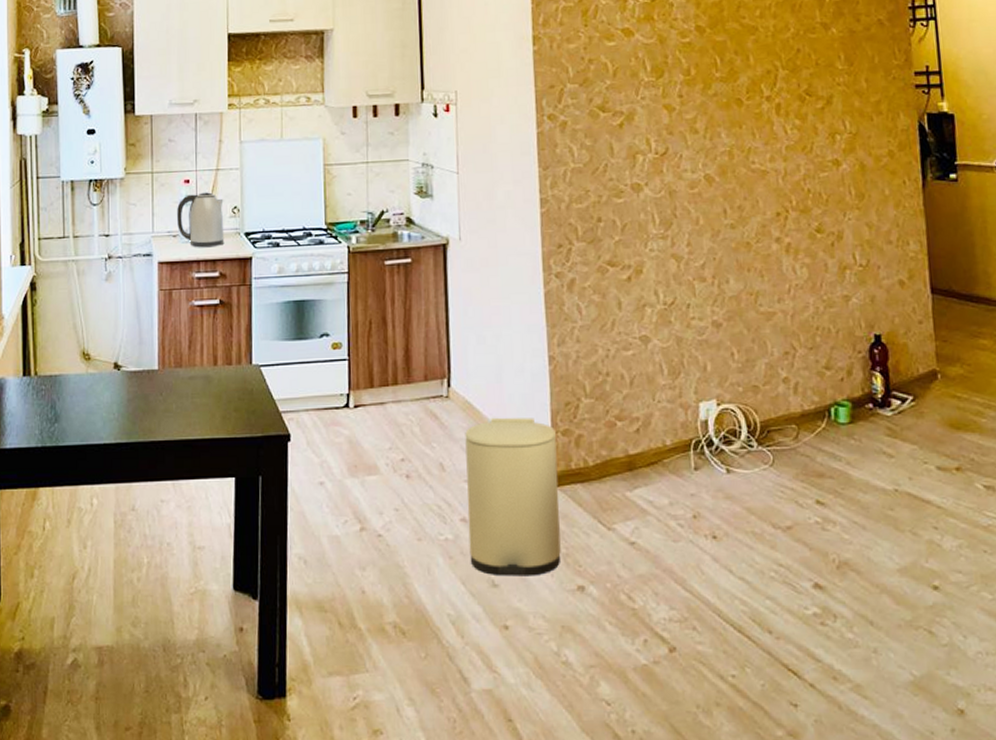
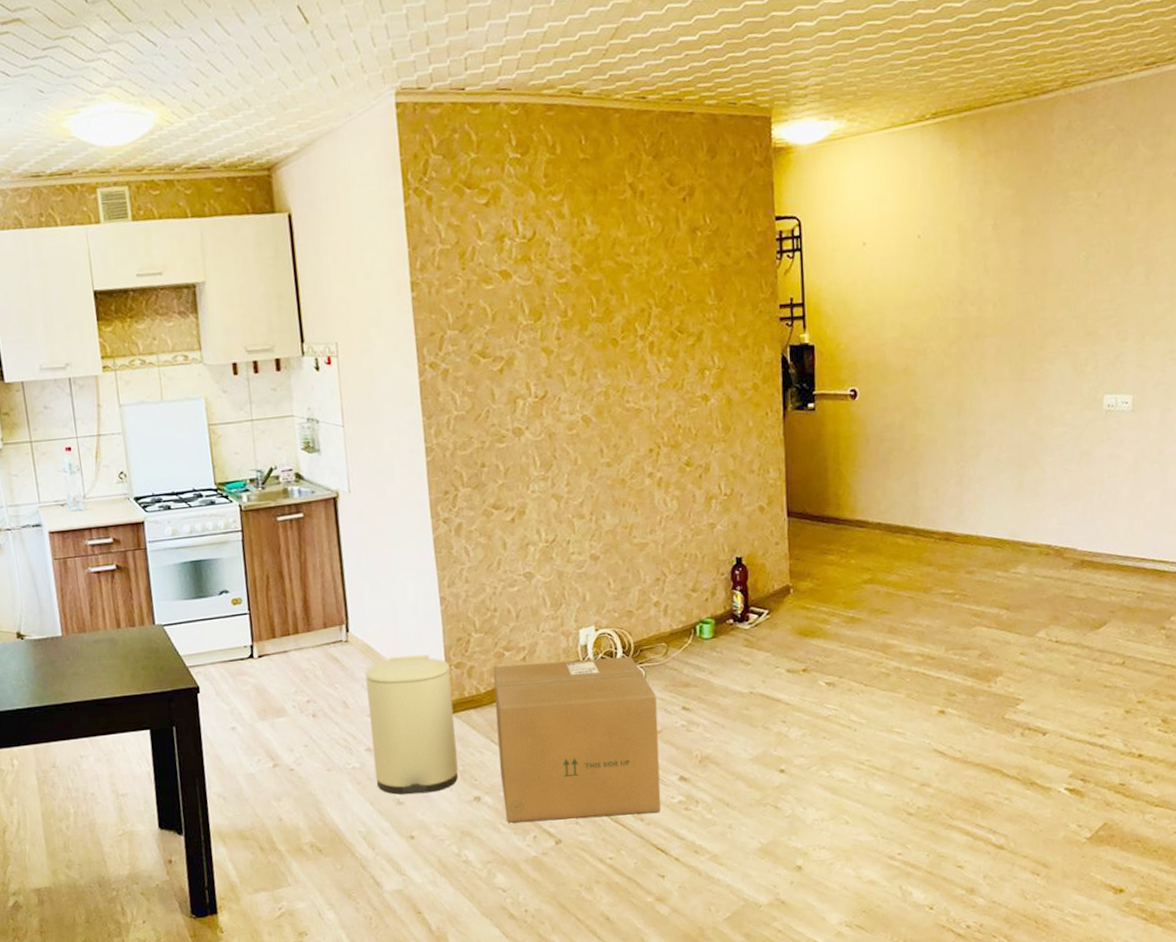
kettle: present [177,192,225,248] -> none [61,458,115,516]
box: none [603,436,792,624] -> present [492,656,661,823]

